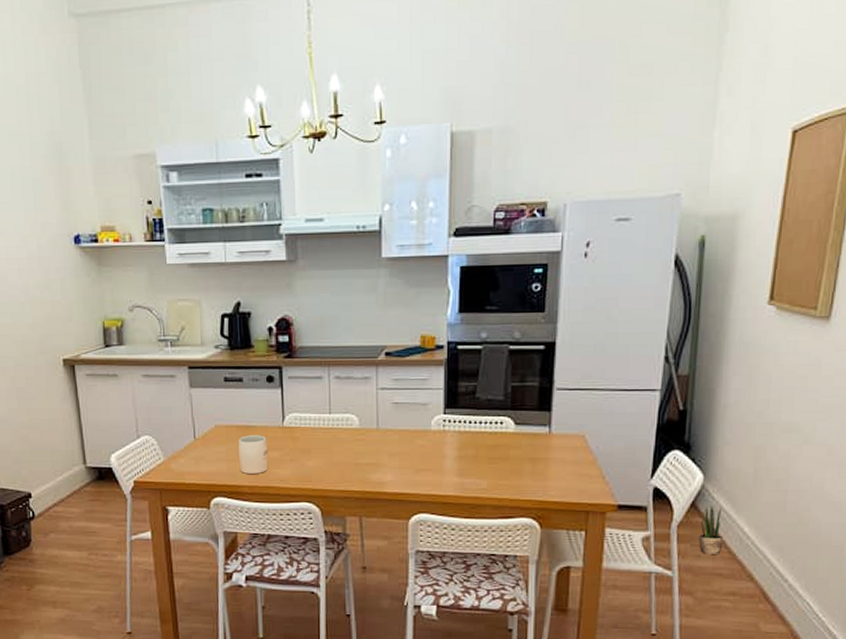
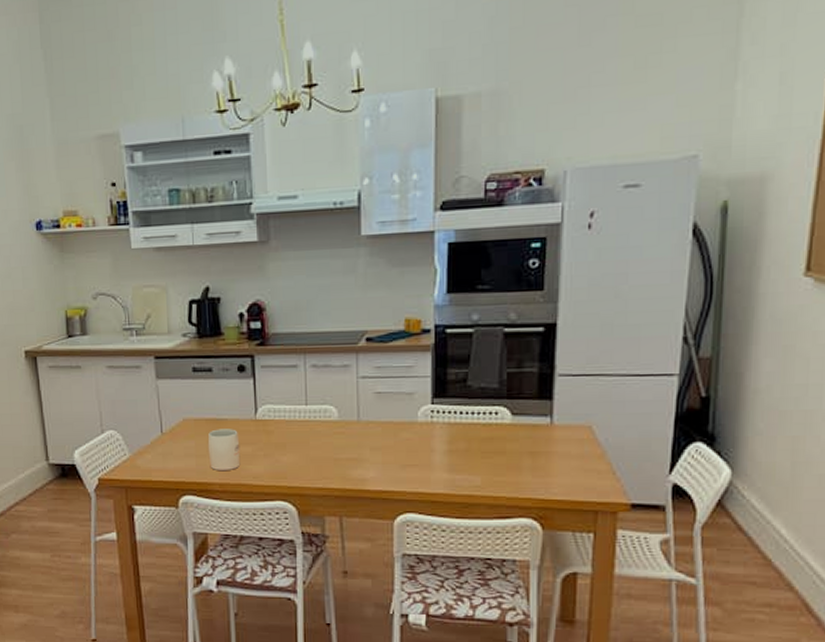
potted plant: present [699,506,722,554] -> none [727,506,755,560]

